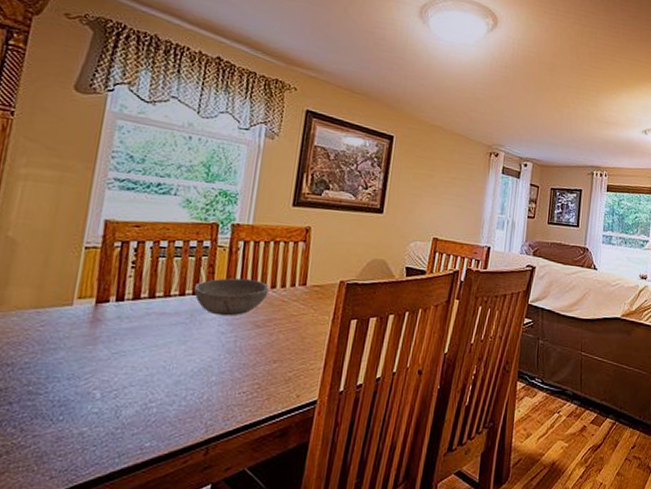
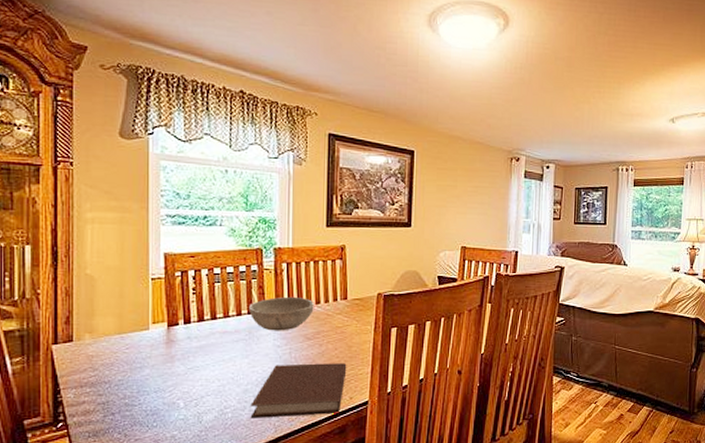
notebook: none [178,354,298,416] -> present [250,363,347,419]

